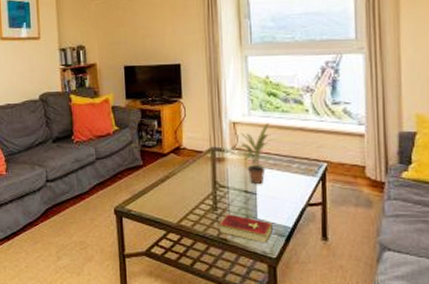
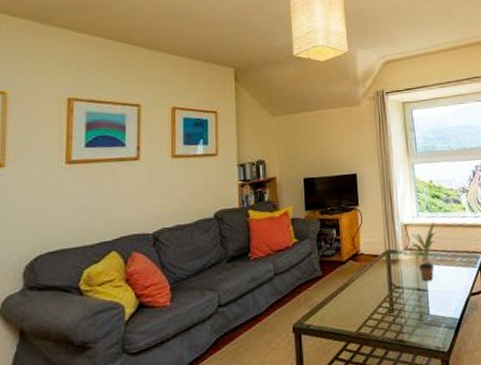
hardcover book: present [219,214,273,243] -> none [396,314,444,339]

